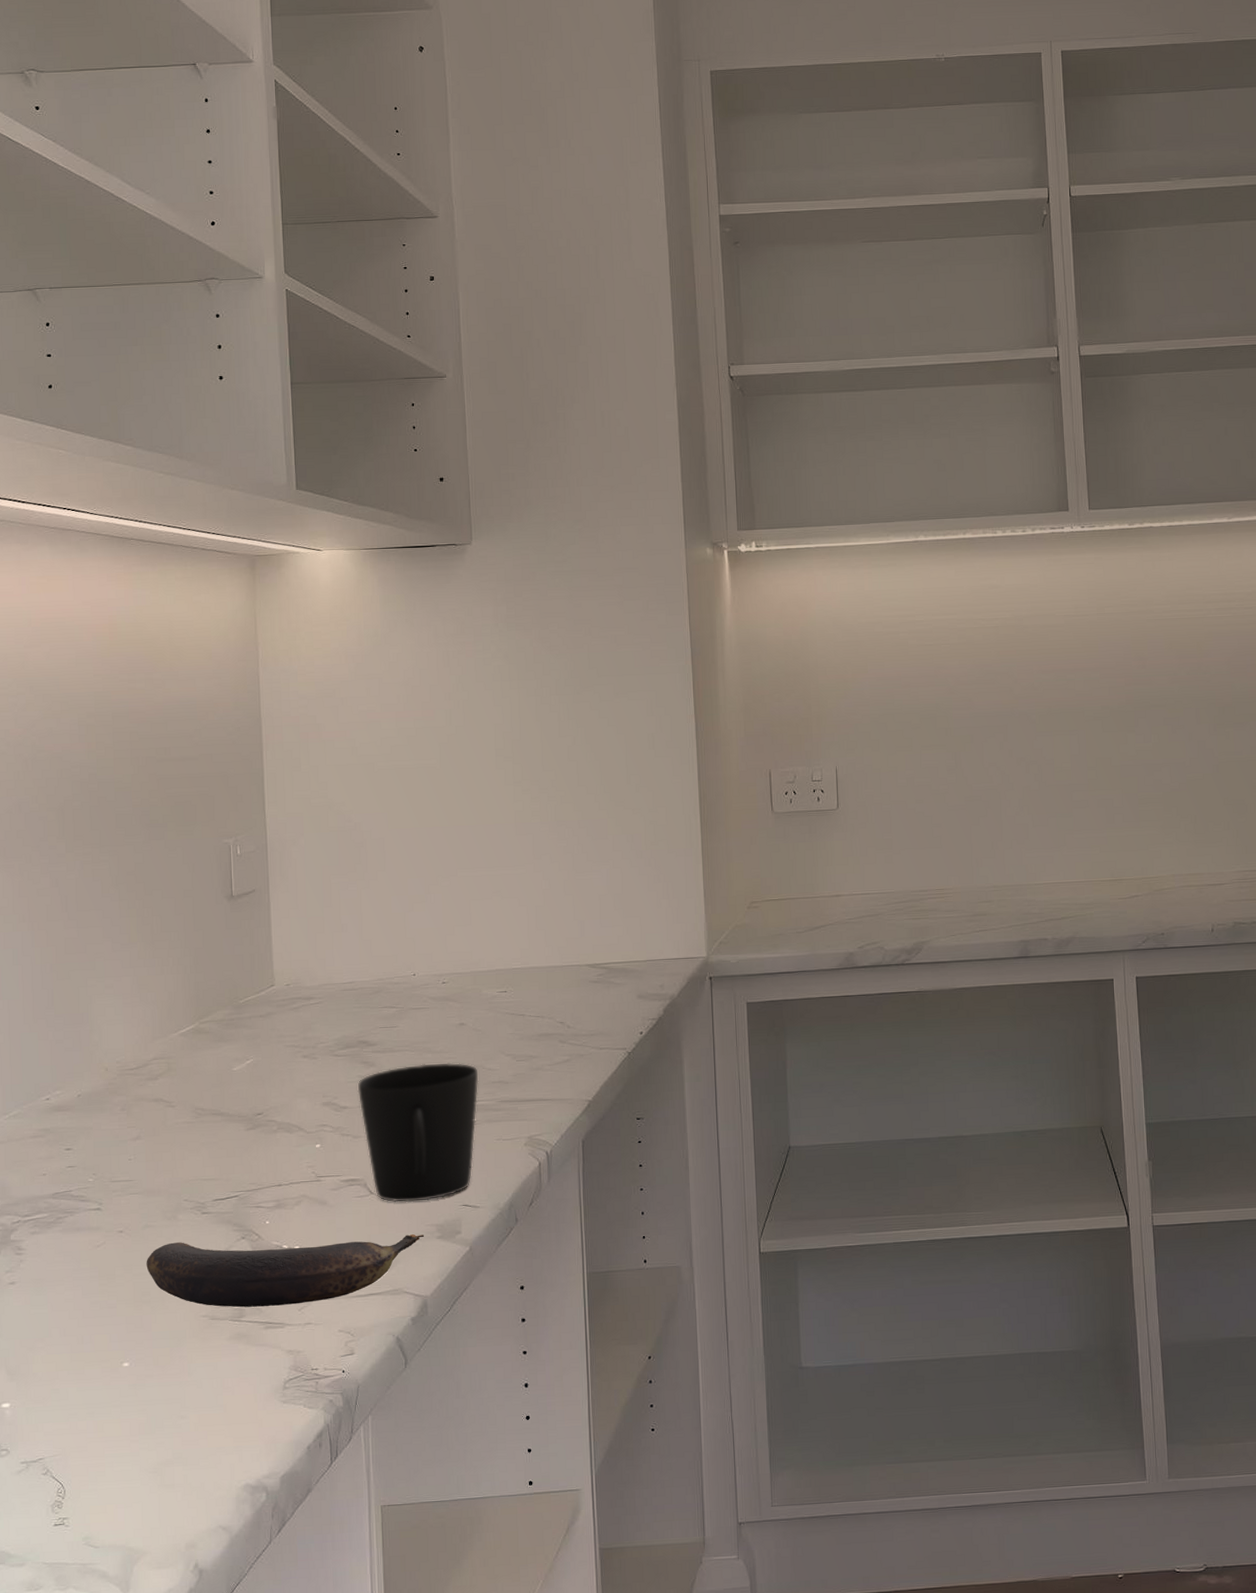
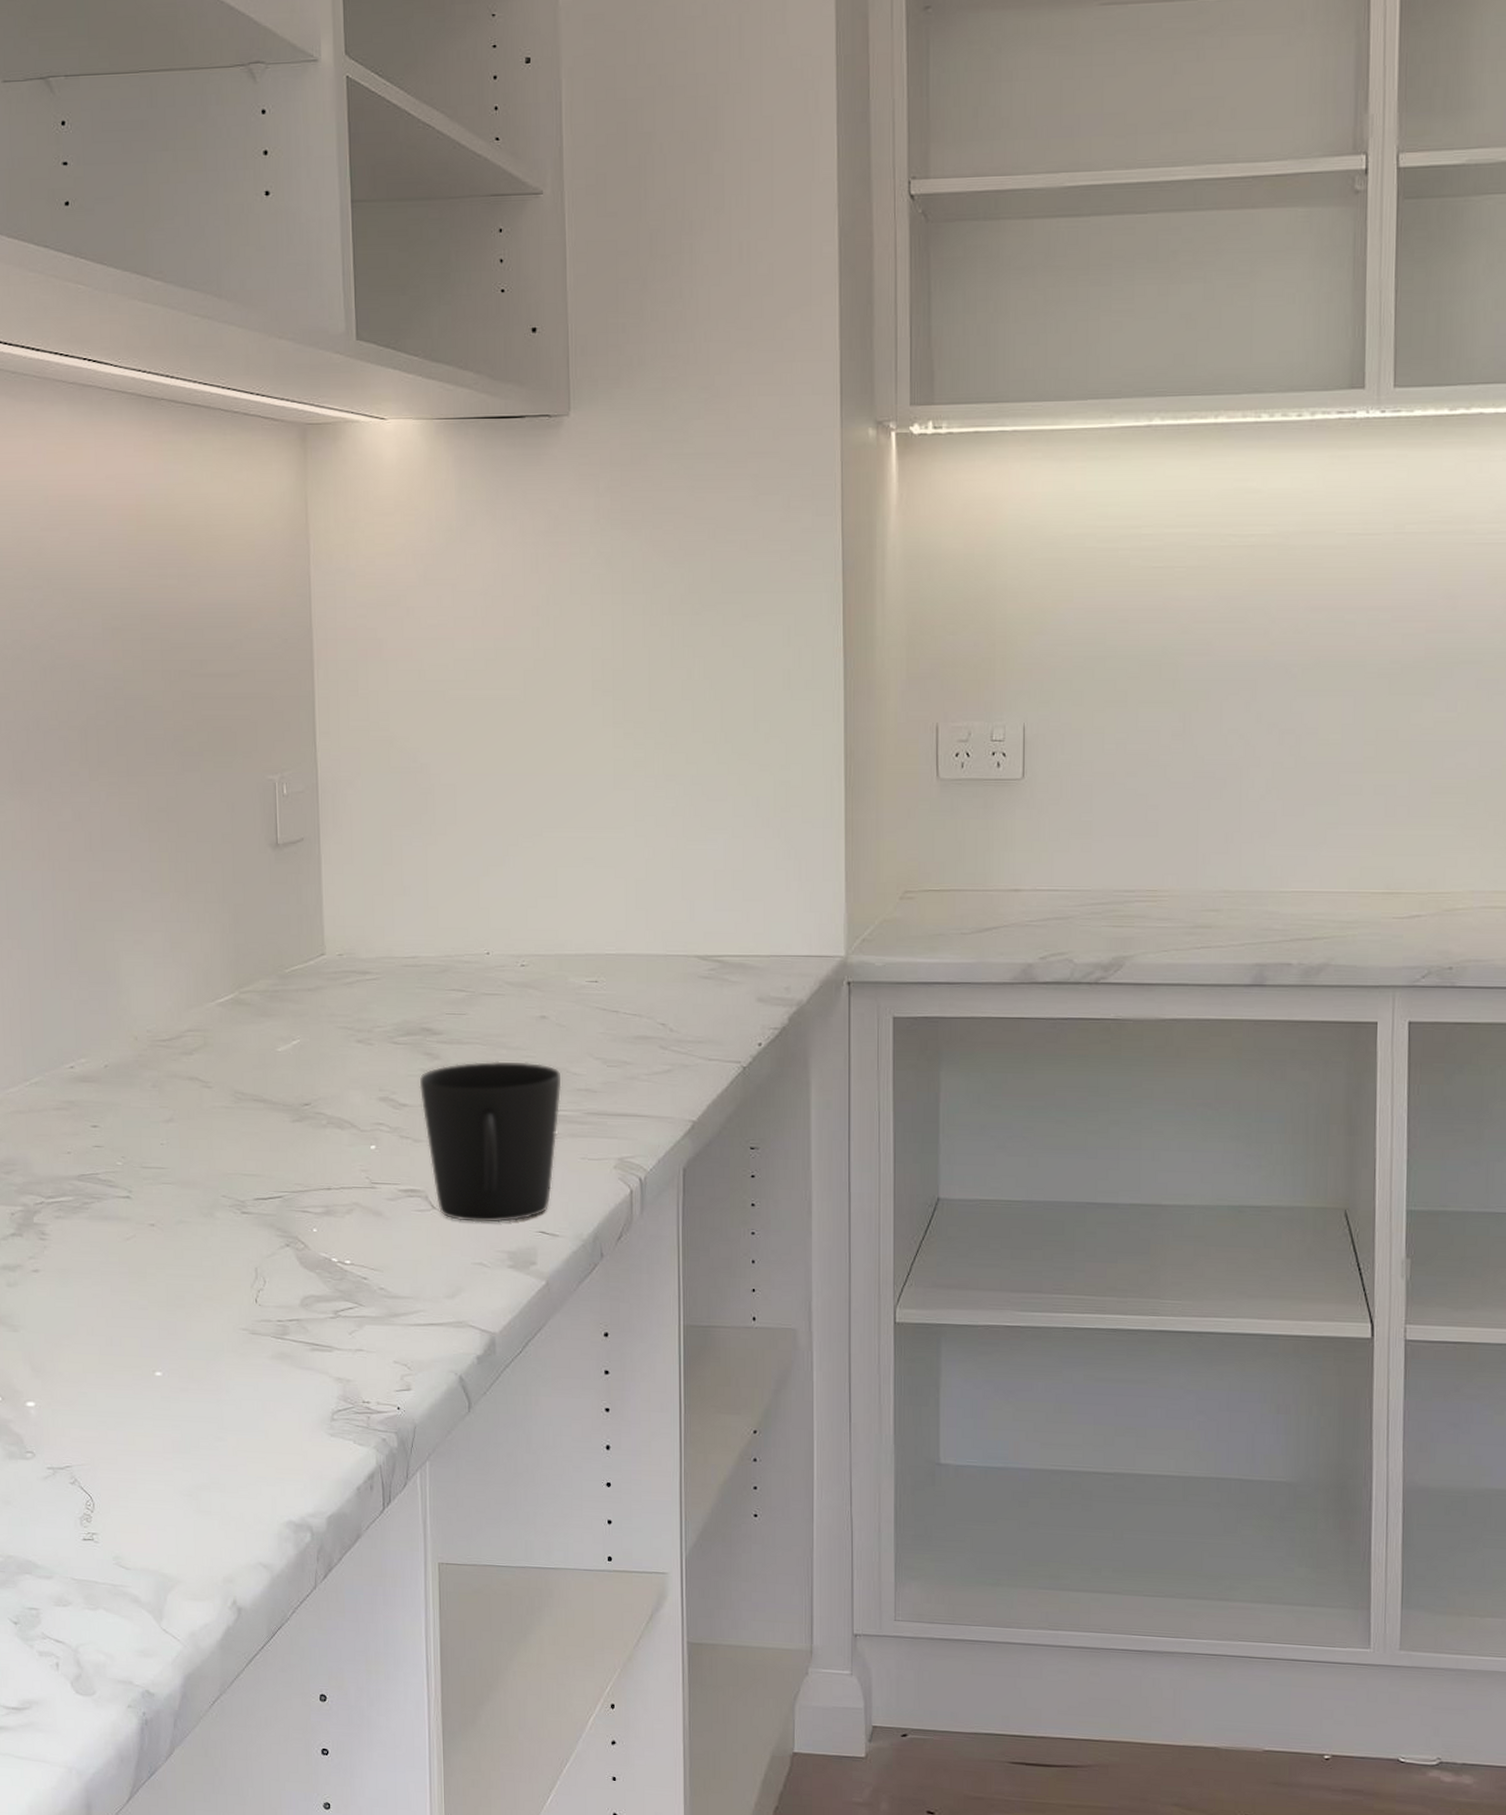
banana: present [146,1234,425,1308] -> none [180,1243,494,1327]

